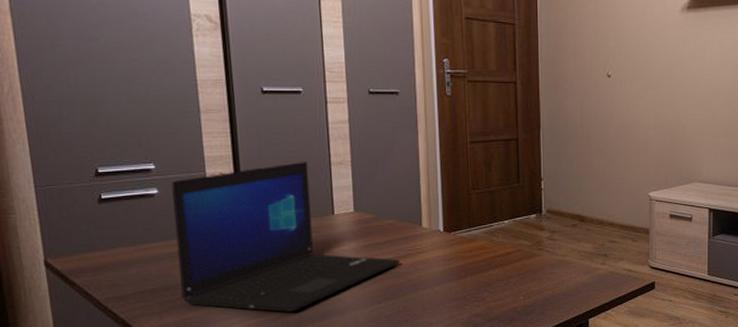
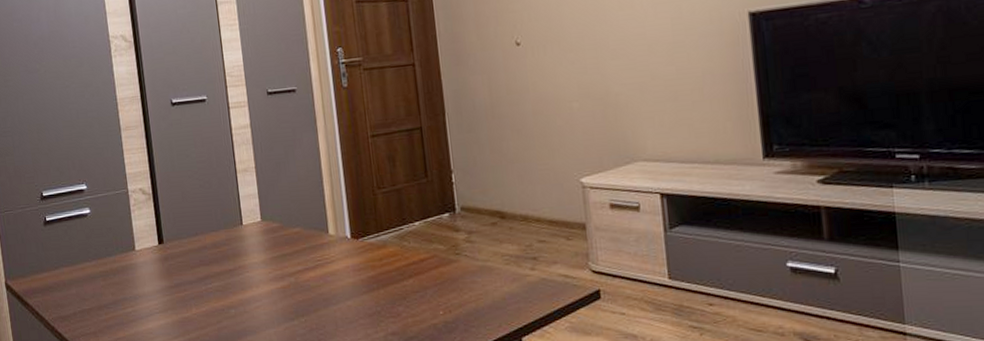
laptop: present [171,161,400,312] -> none [100,170,309,331]

